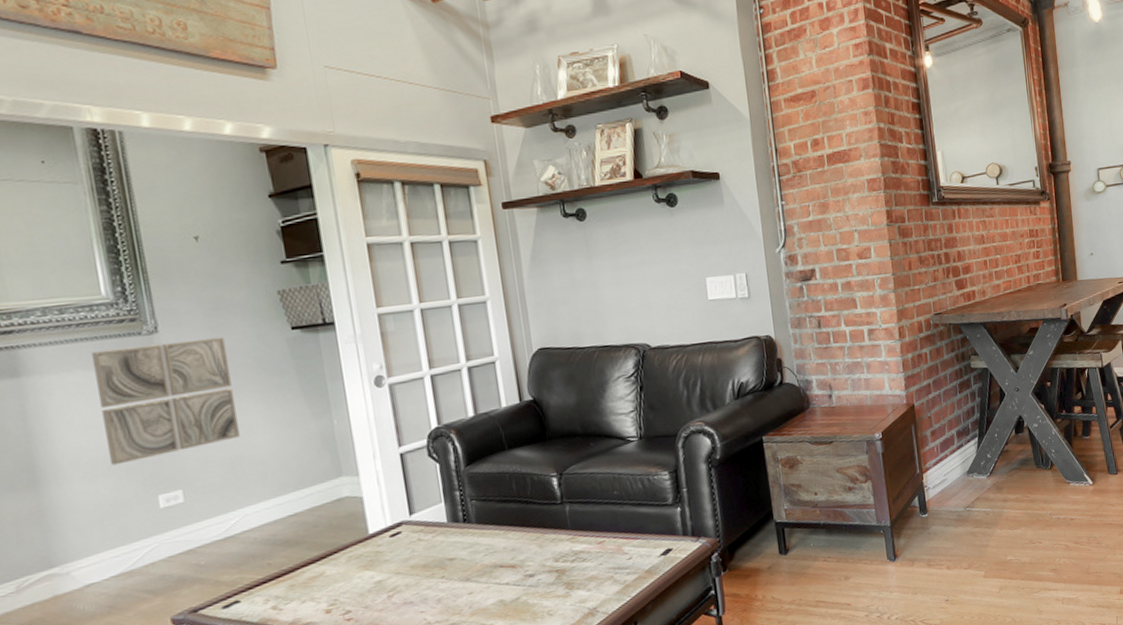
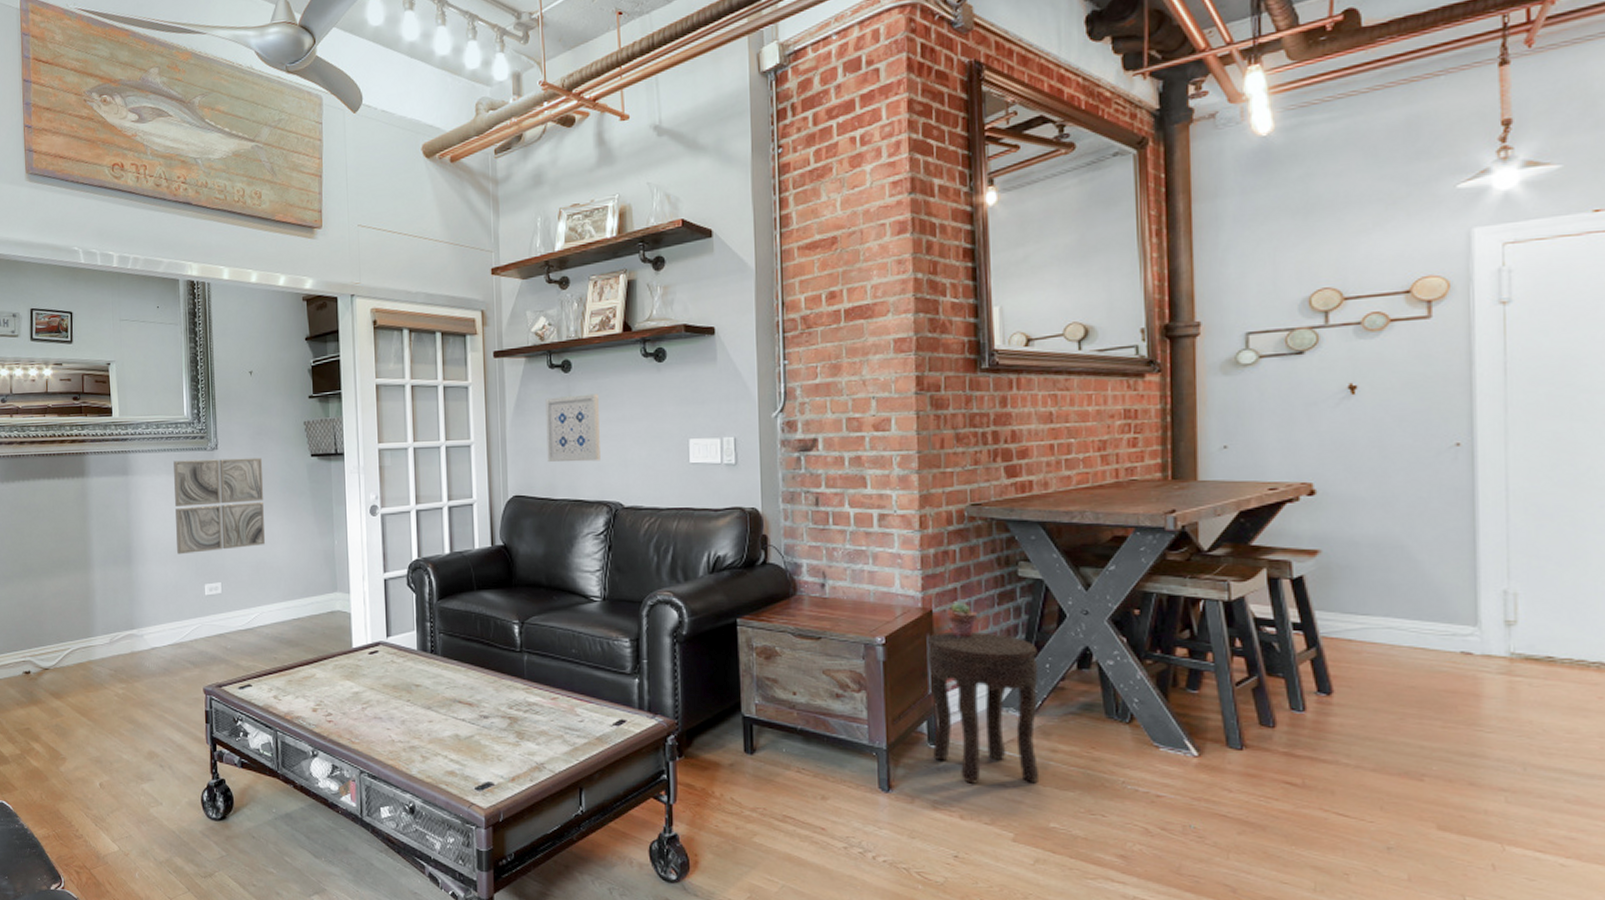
wall art: none [562,240,624,311] -> present [545,394,600,463]
side table: none [912,416,998,540] -> present [927,632,1040,784]
potted succulent: none [925,394,947,424] -> present [948,601,978,637]

